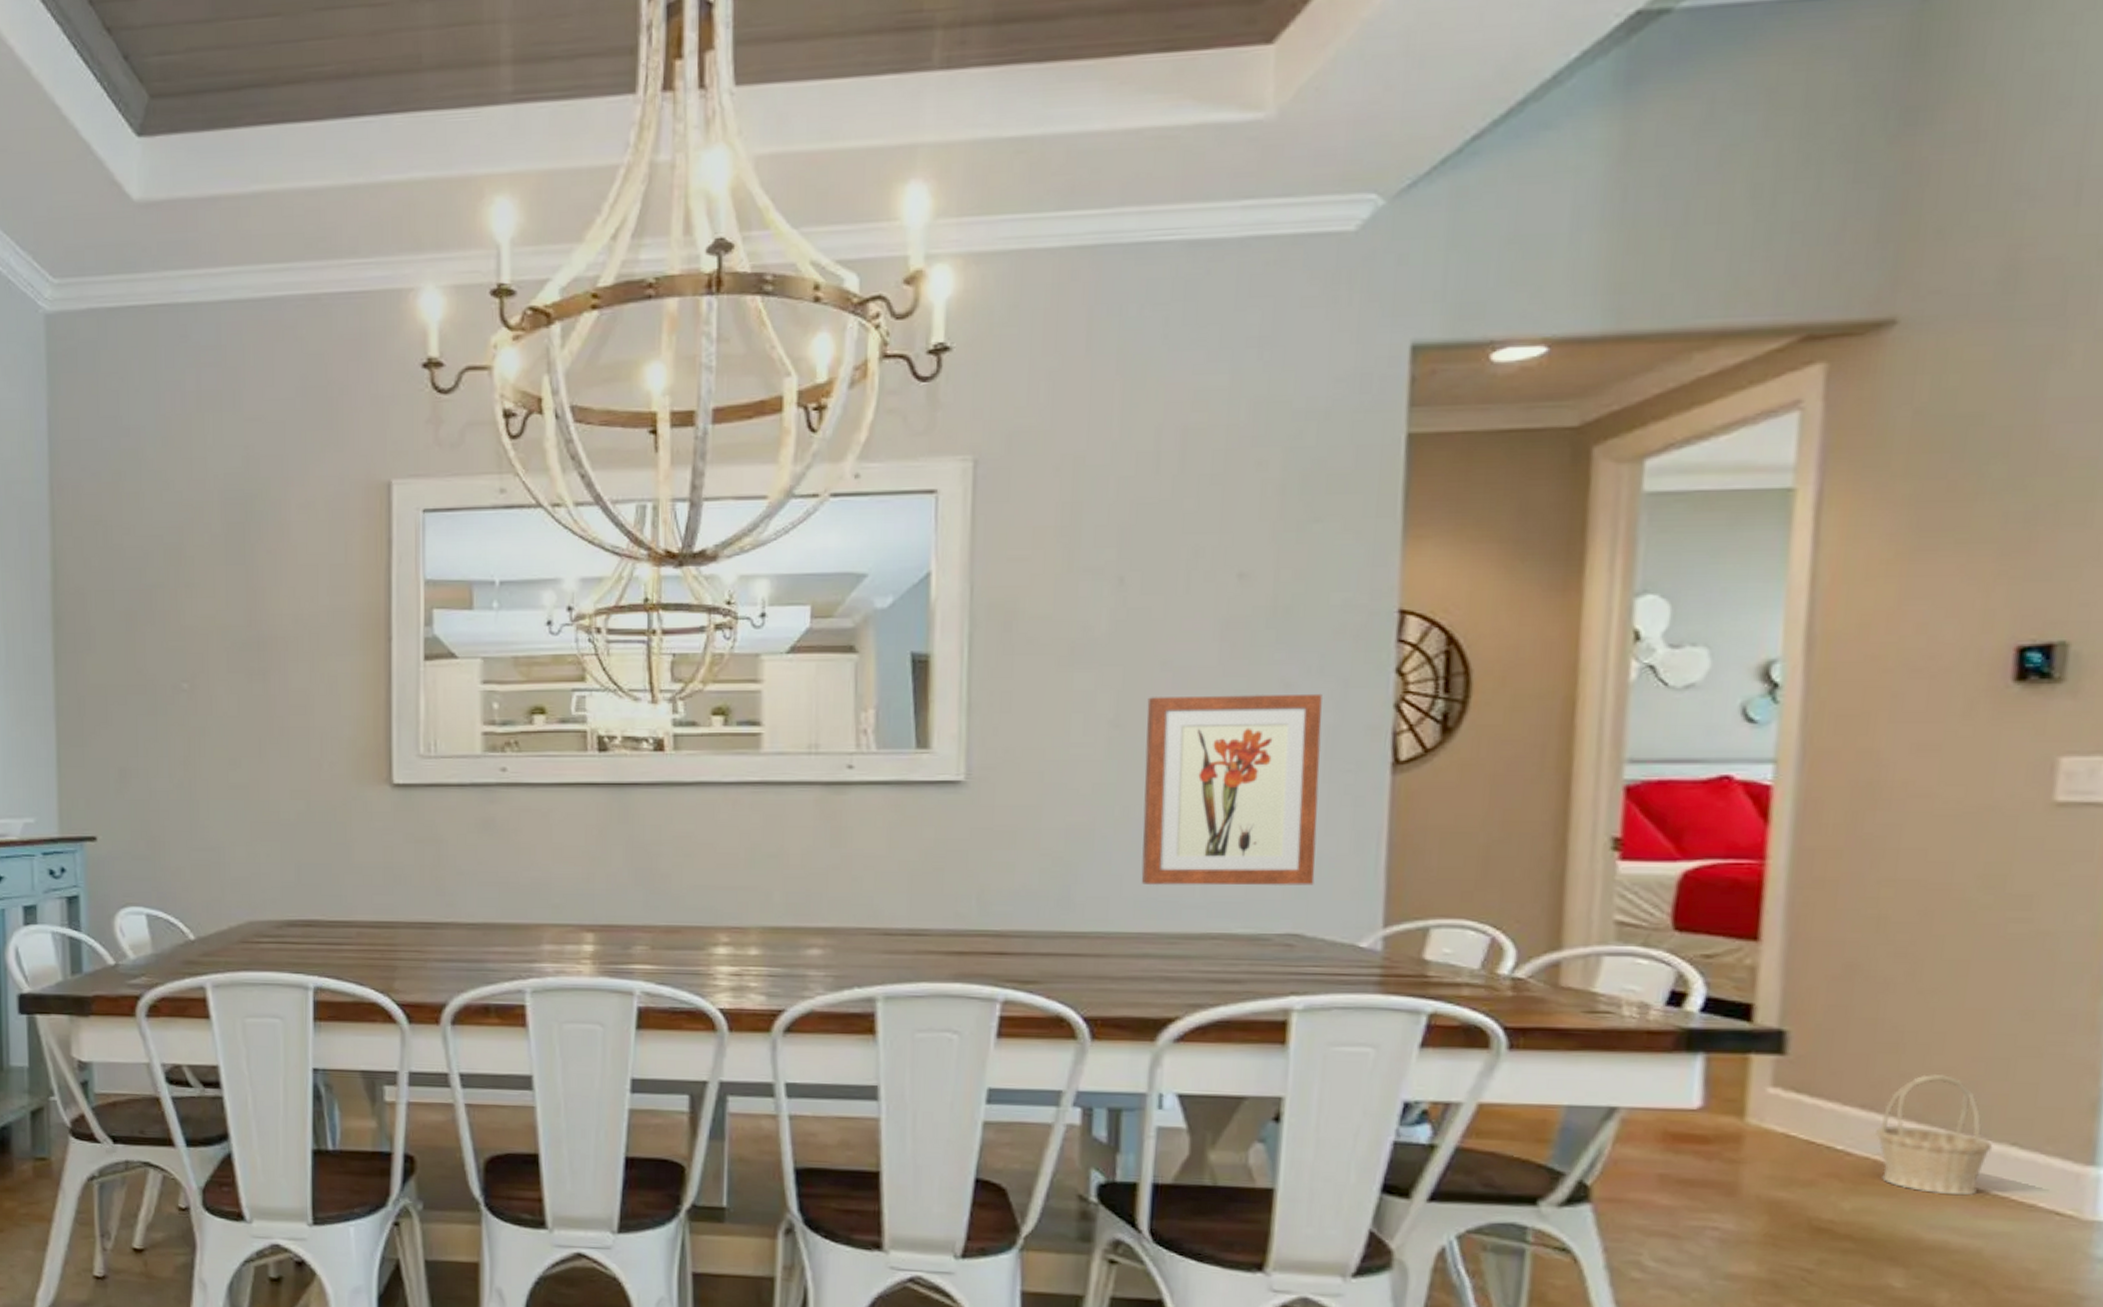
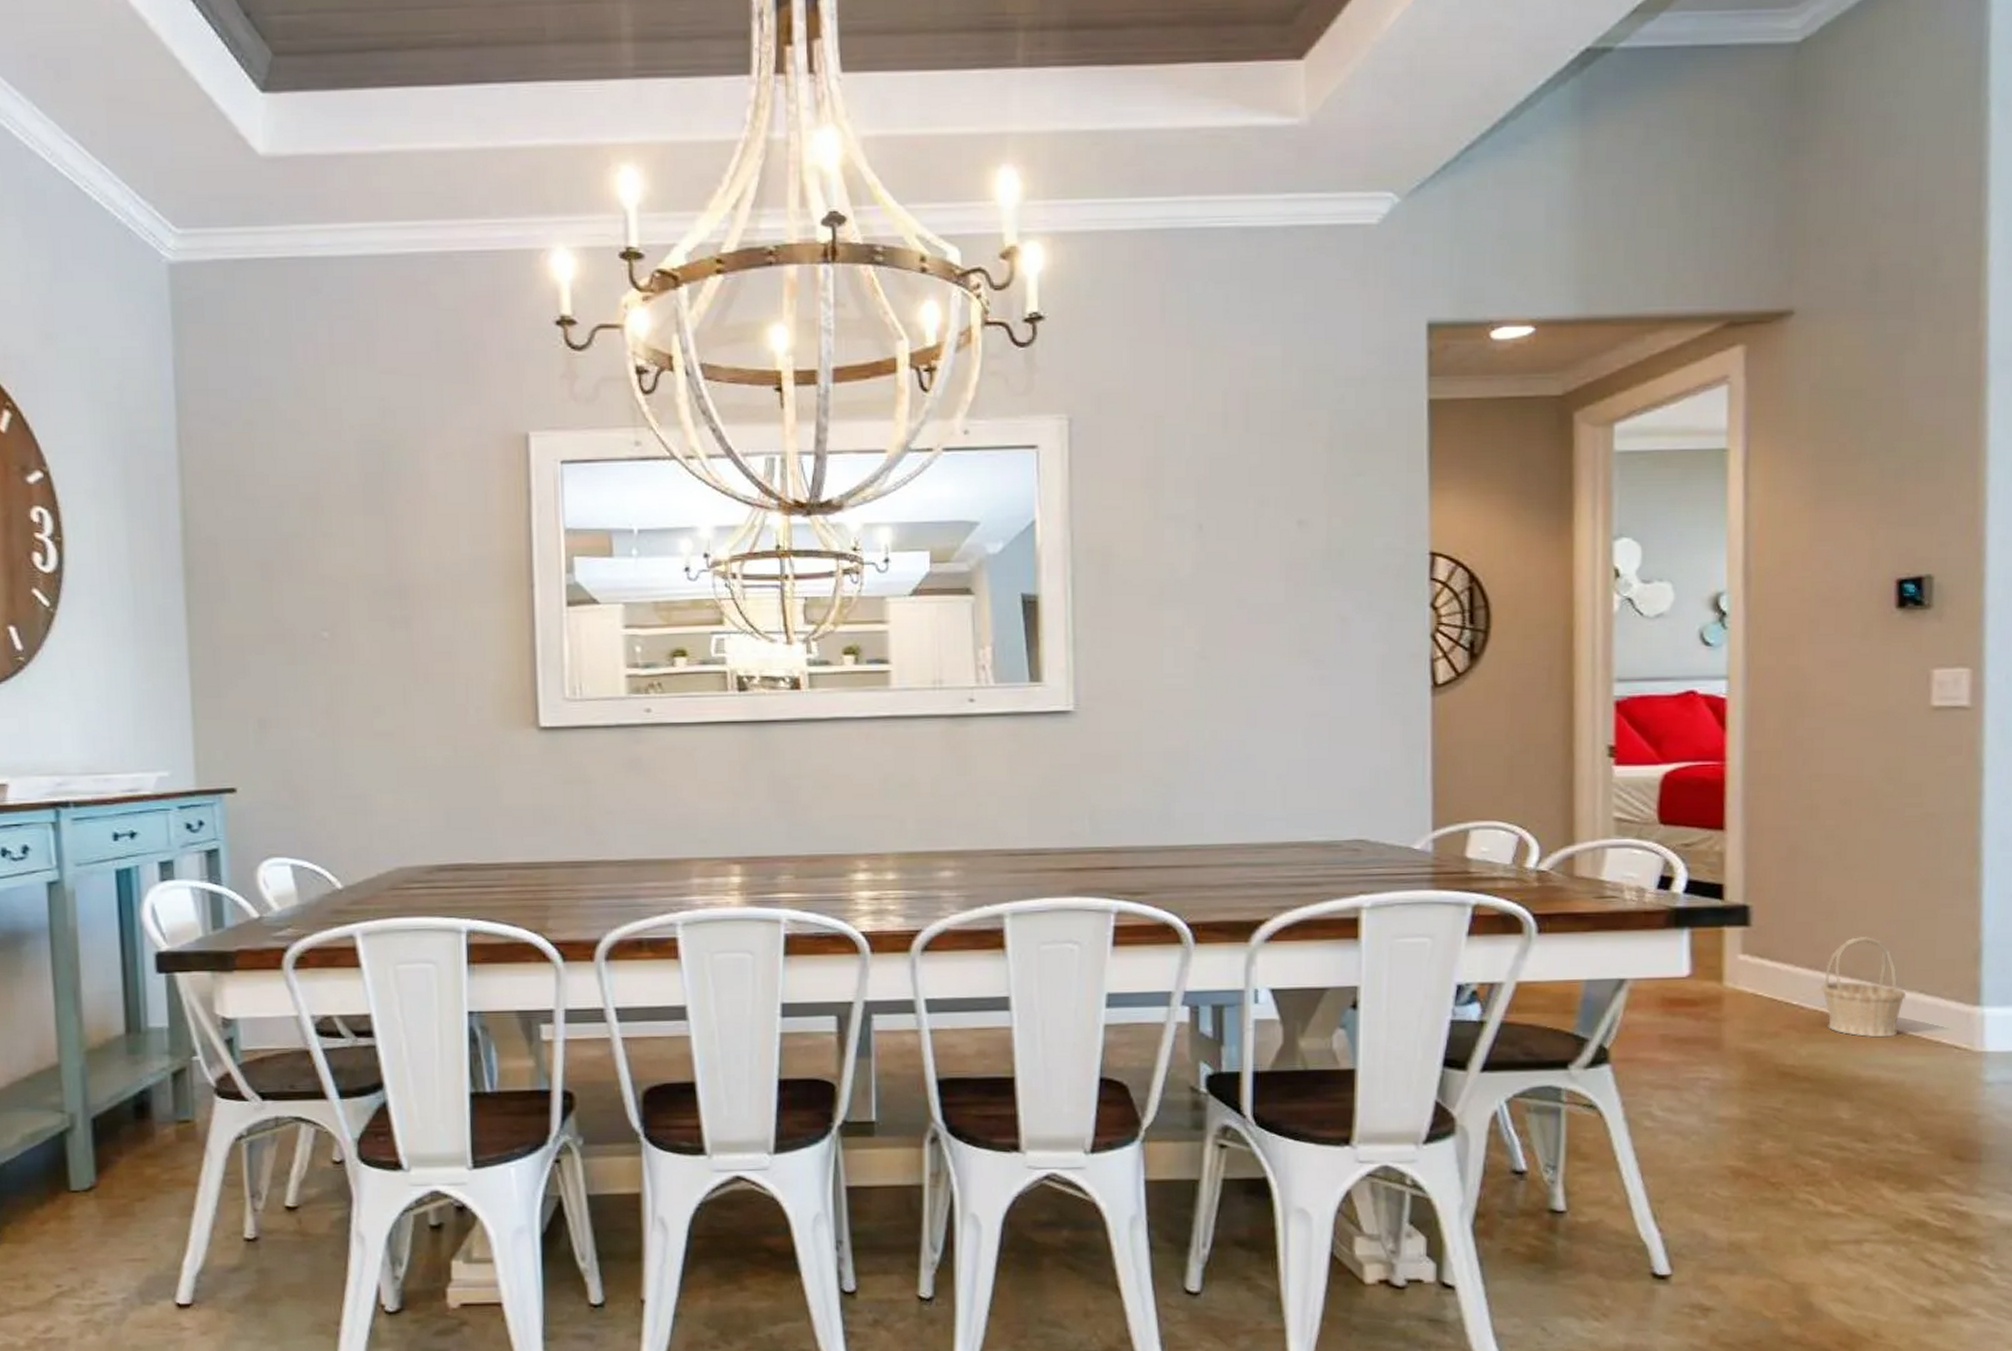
wall art: present [1141,693,1322,886] -> none [1227,626,1374,800]

